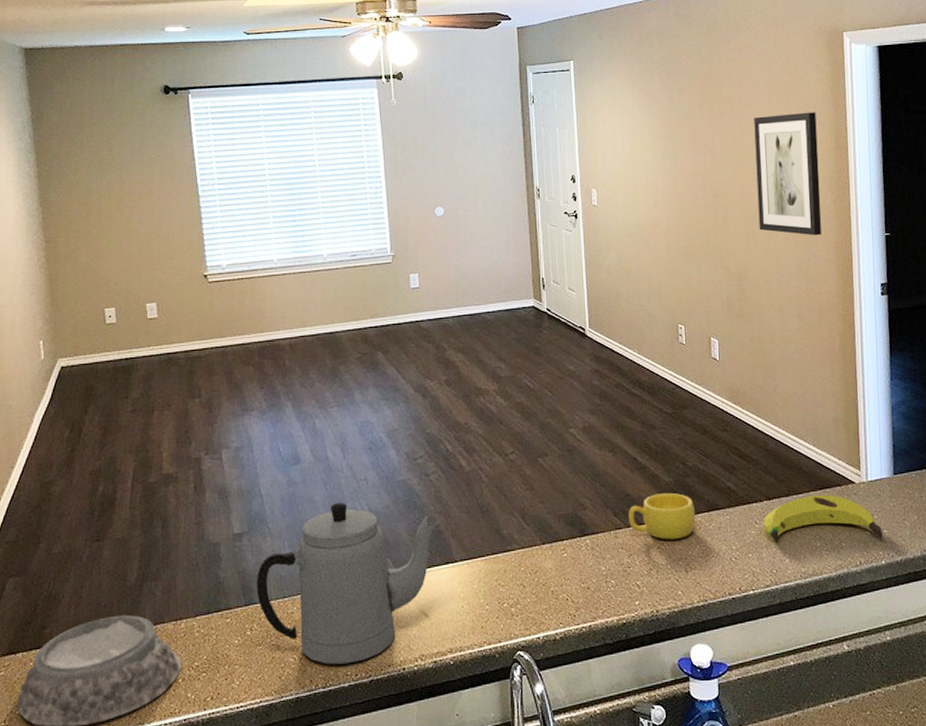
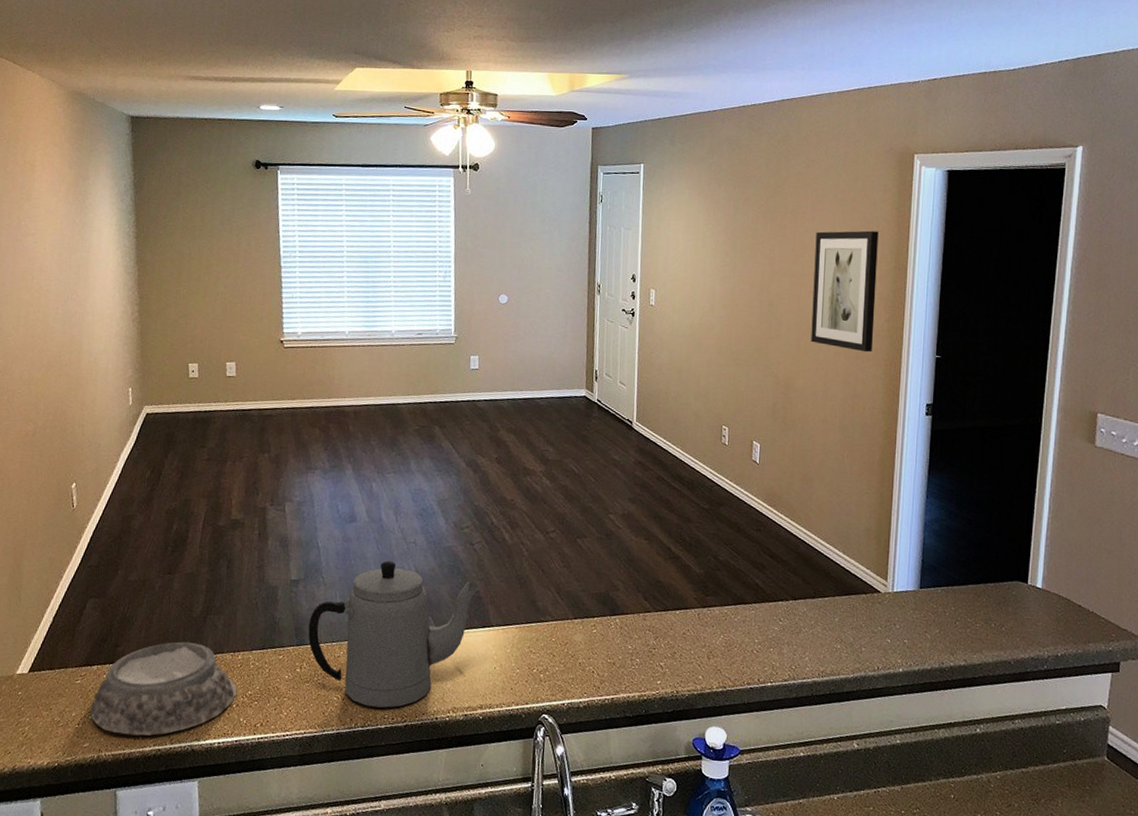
cup: present [629,492,696,540] -> none [658,583,723,628]
banana: present [763,495,884,540] -> none [786,600,904,646]

